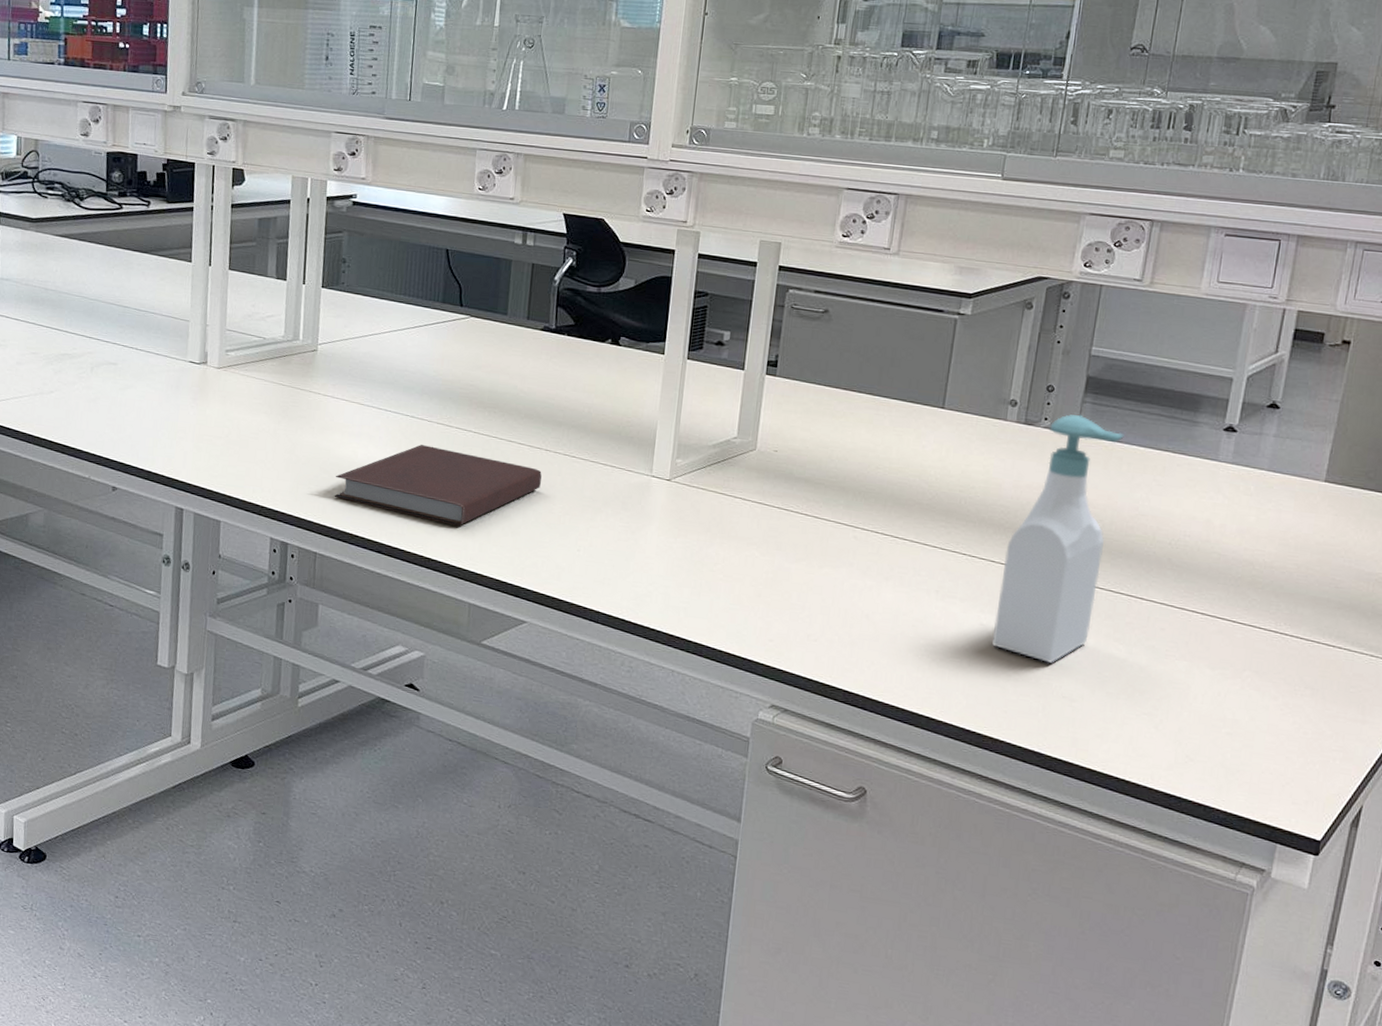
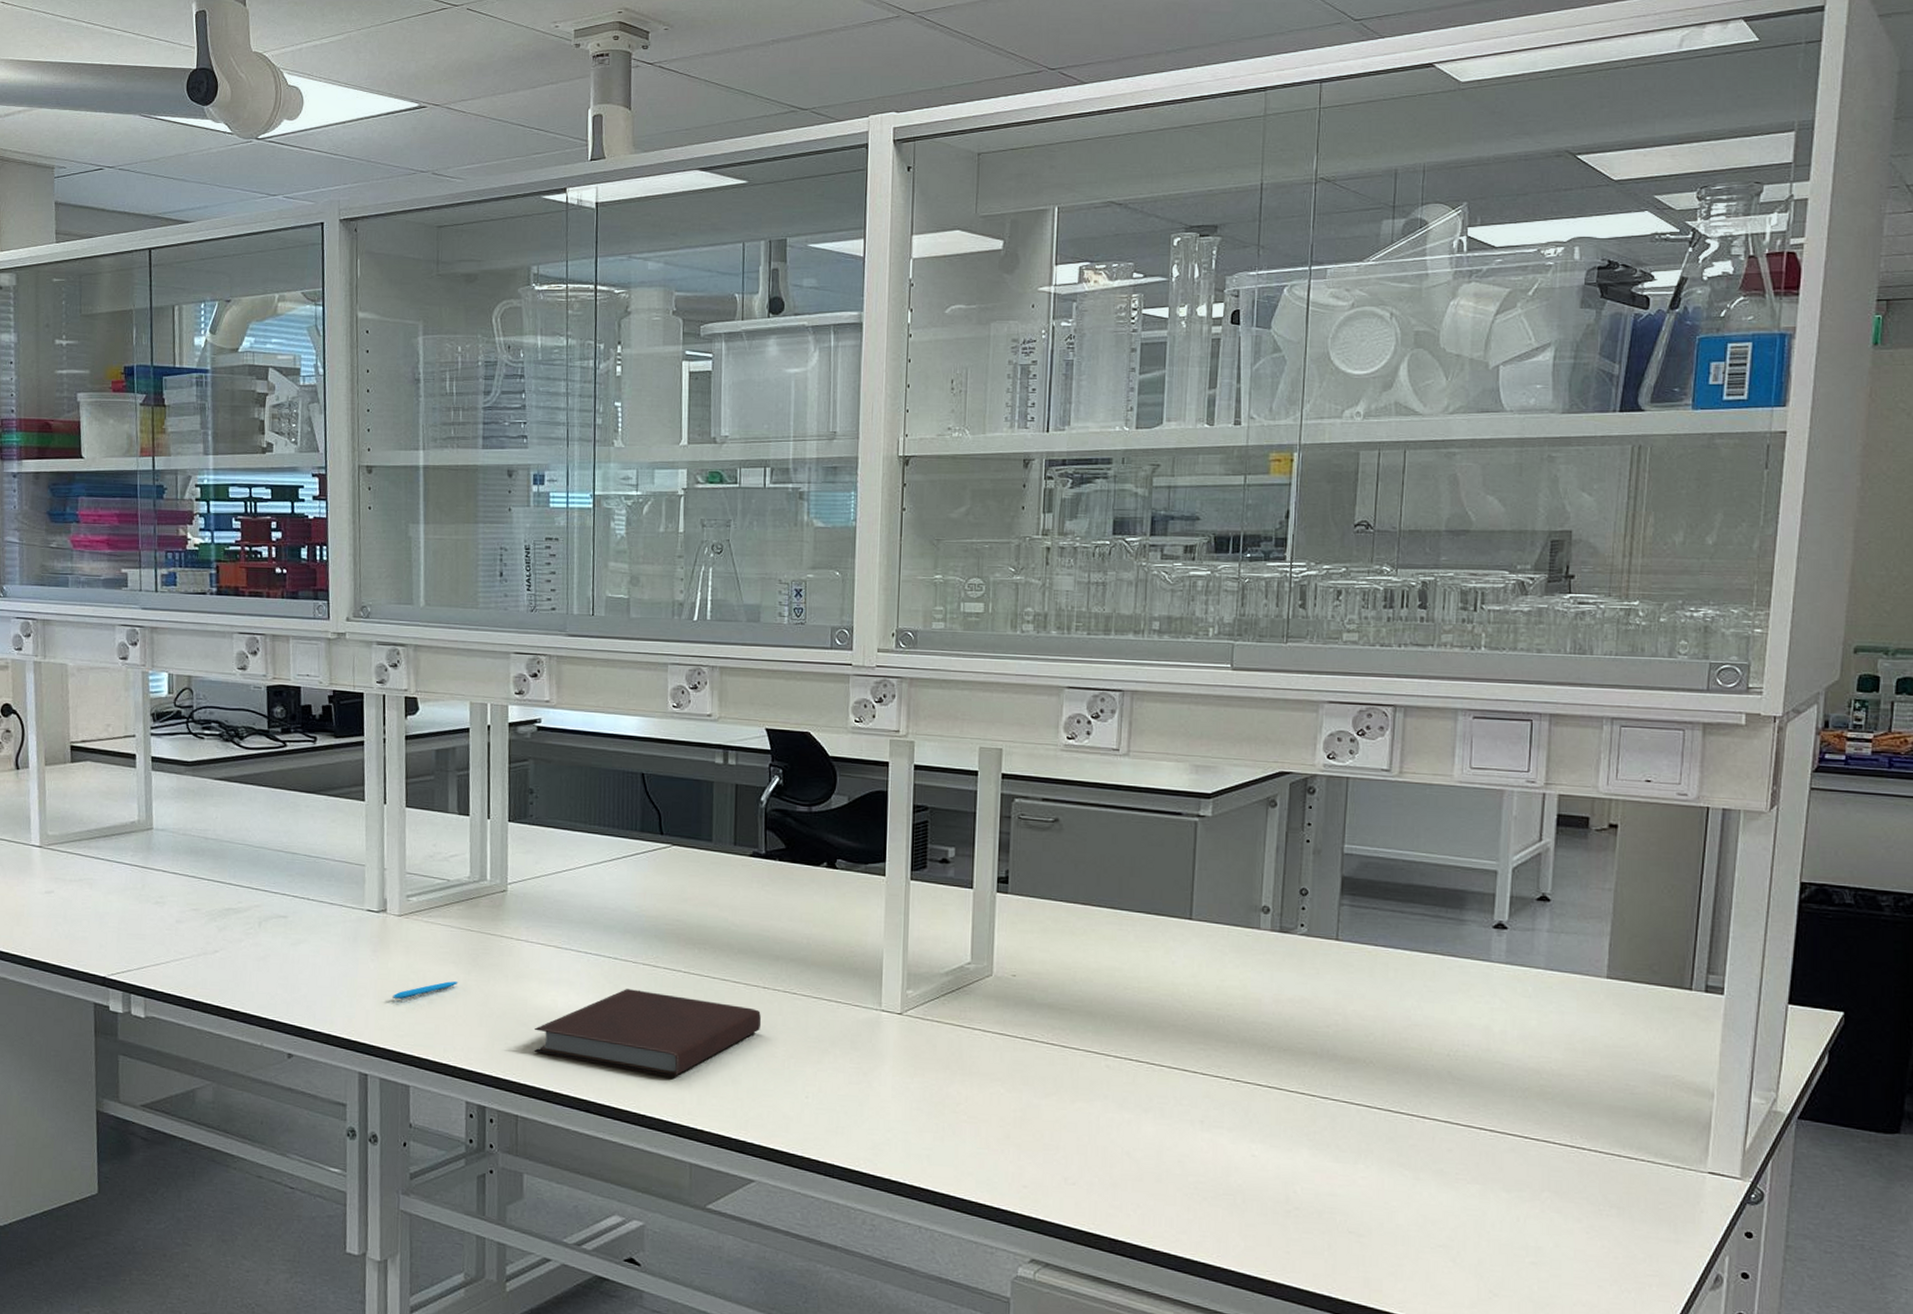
pen: none [208,429,269,444] -> present [391,981,459,1000]
soap bottle: present [992,414,1125,663] -> none [1267,918,1388,1195]

